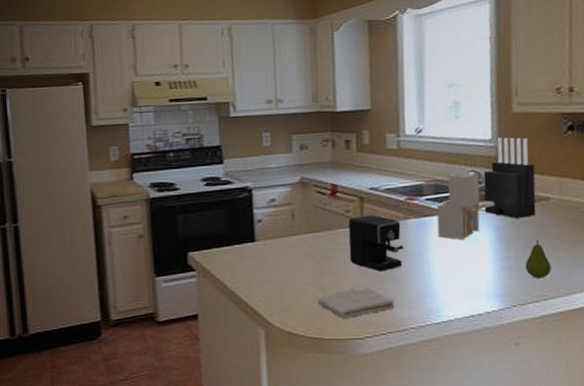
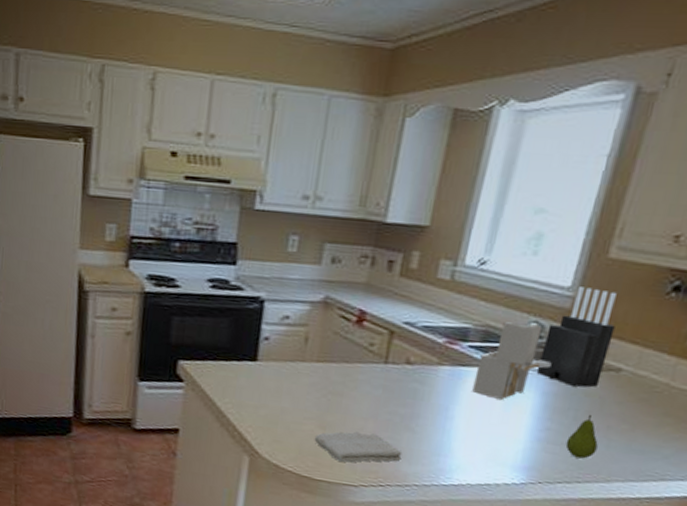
coffee maker: present [348,215,404,272] -> none [362,352,431,419]

